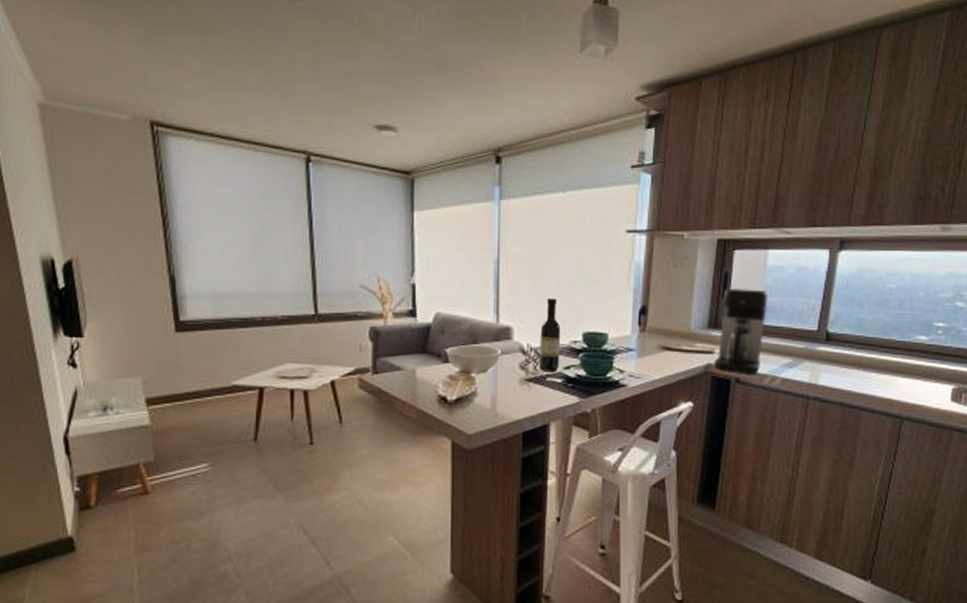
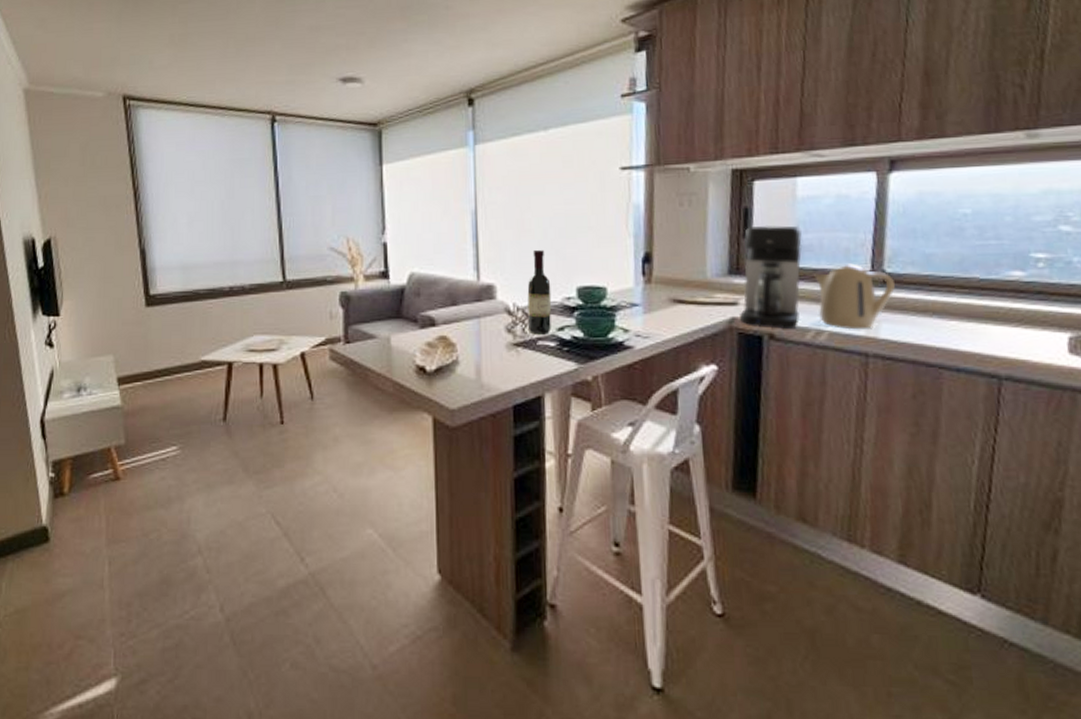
bowl: present [446,345,502,374] -> none [422,307,485,340]
kettle: none [774,323,834,377] -> present [814,263,895,330]

